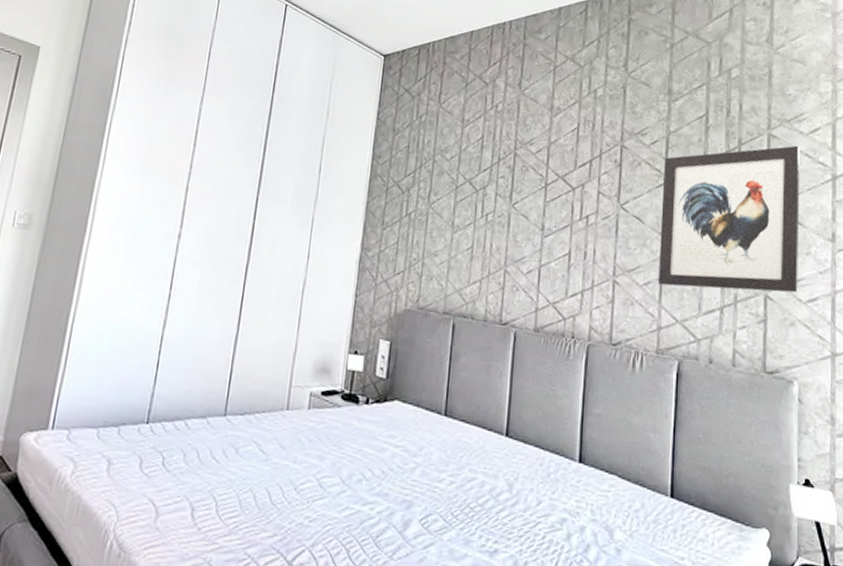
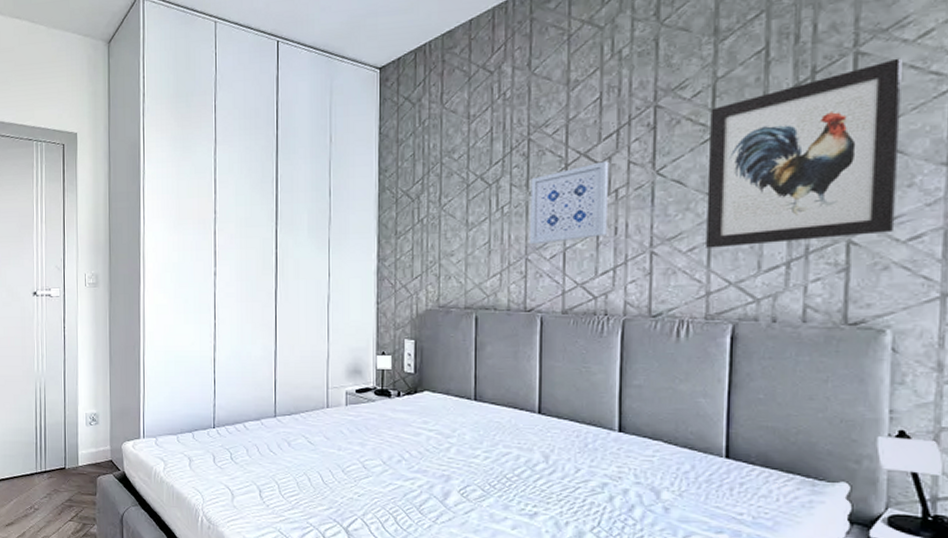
wall art: none [509,187,583,259] -> present [530,161,609,245]

